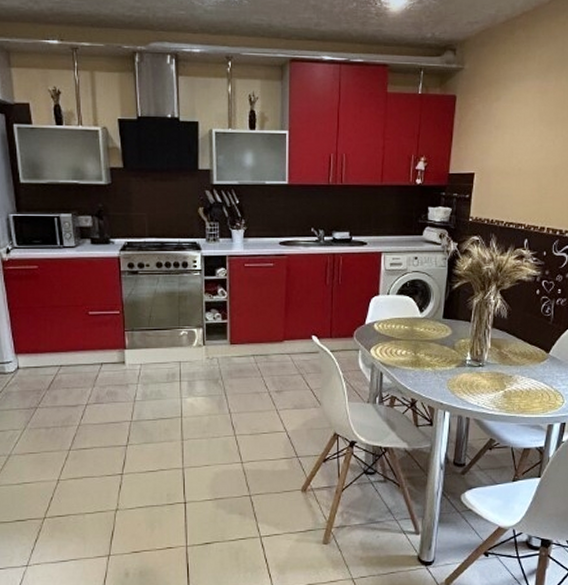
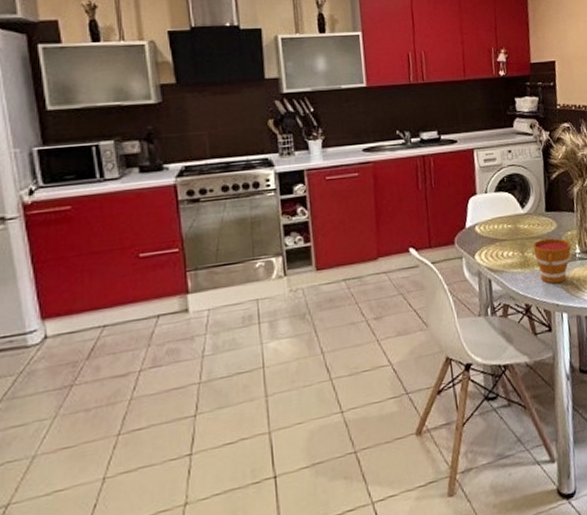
cup: none [426,343,463,385] -> present [532,238,572,284]

